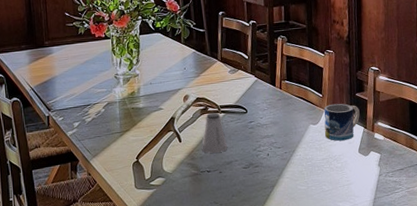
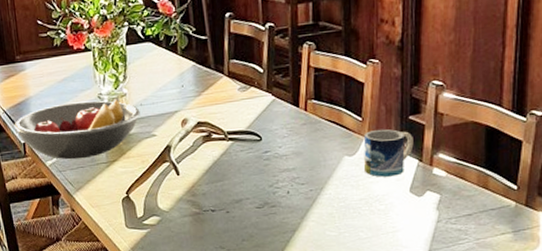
fruit bowl: none [40,77,150,130] -> present [14,97,140,160]
saltshaker: present [201,112,228,153] -> none [203,139,237,189]

